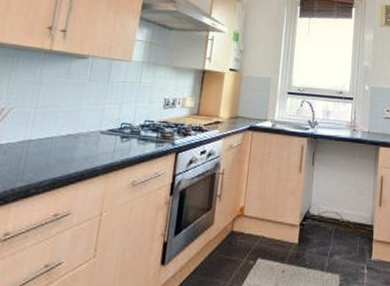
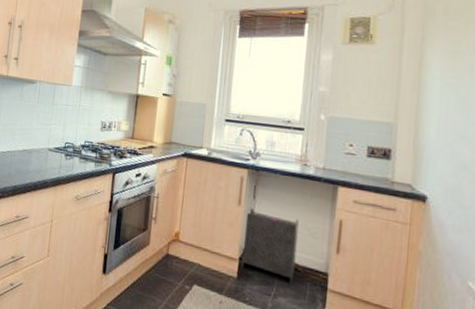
waste basket: none [302,174,350,241] -> present [241,208,299,285]

